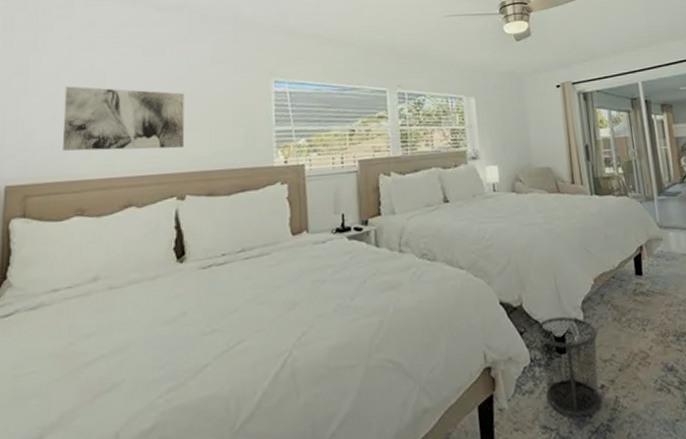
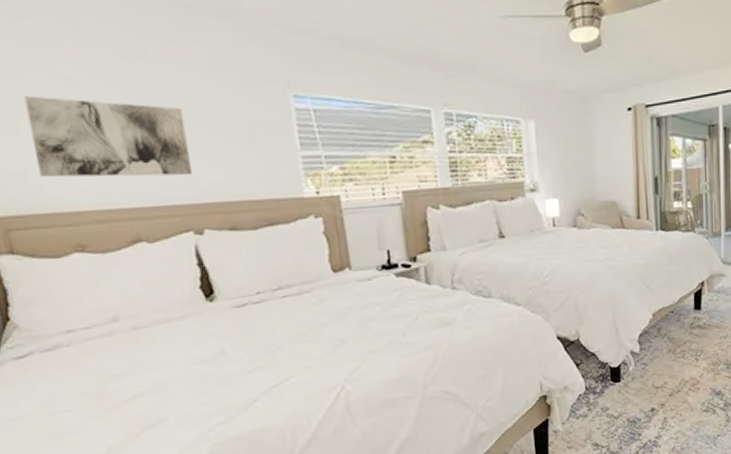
waste bin: present [534,316,601,416] -> none [591,348,652,435]

